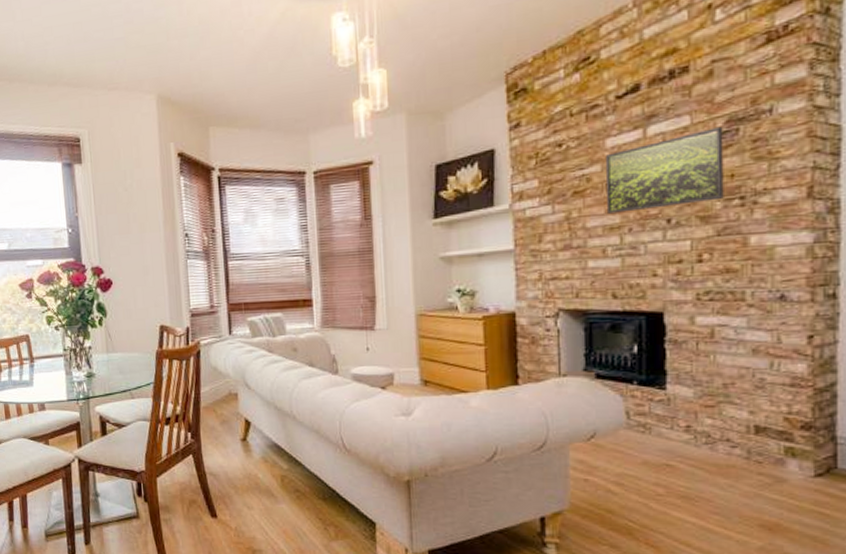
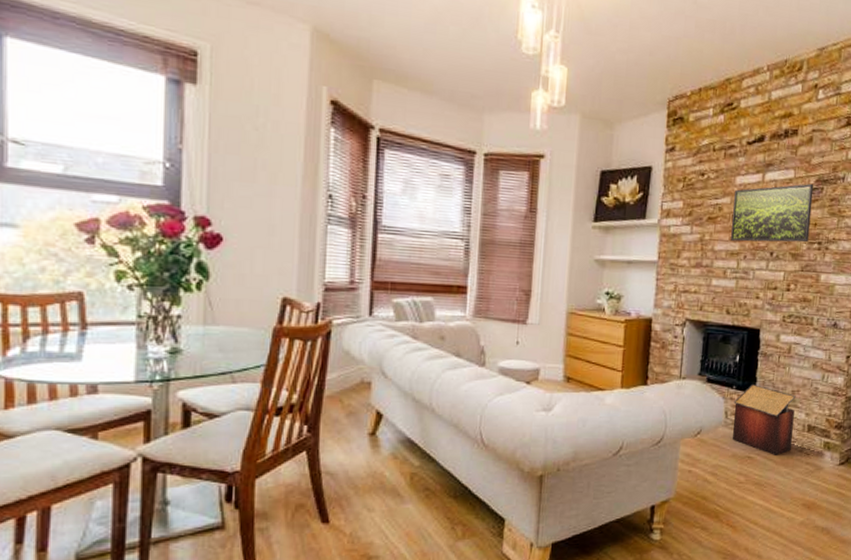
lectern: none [636,378,731,465] -> present [733,384,796,456]

